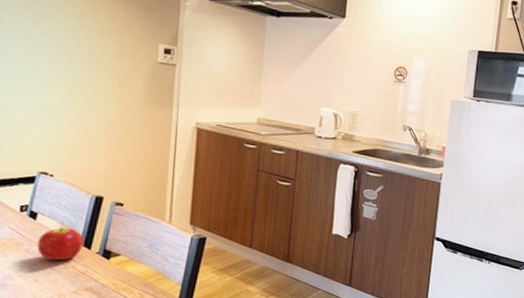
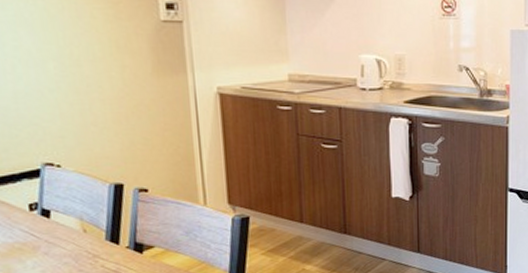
fruit: present [37,227,85,261] -> none [56,223,111,262]

